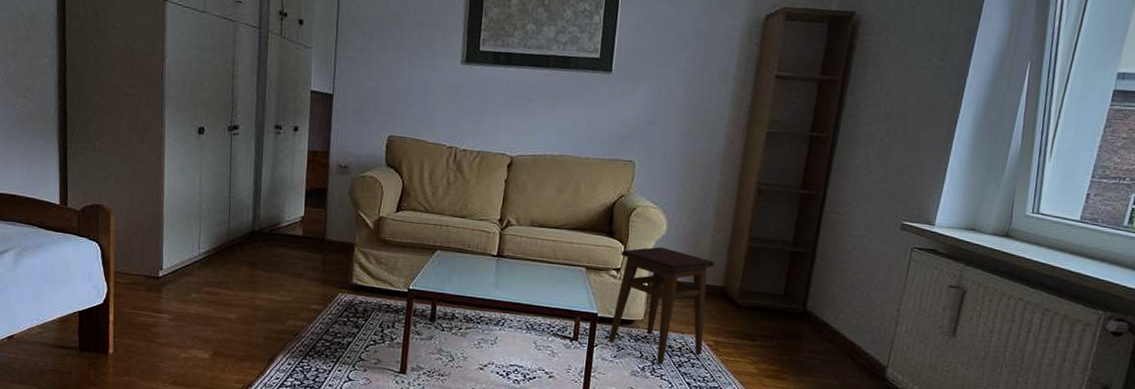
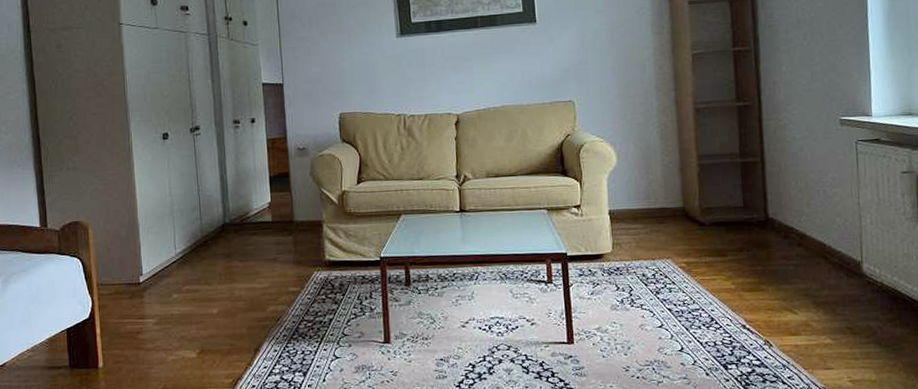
stool: present [608,246,714,365] -> none [577,178,677,295]

